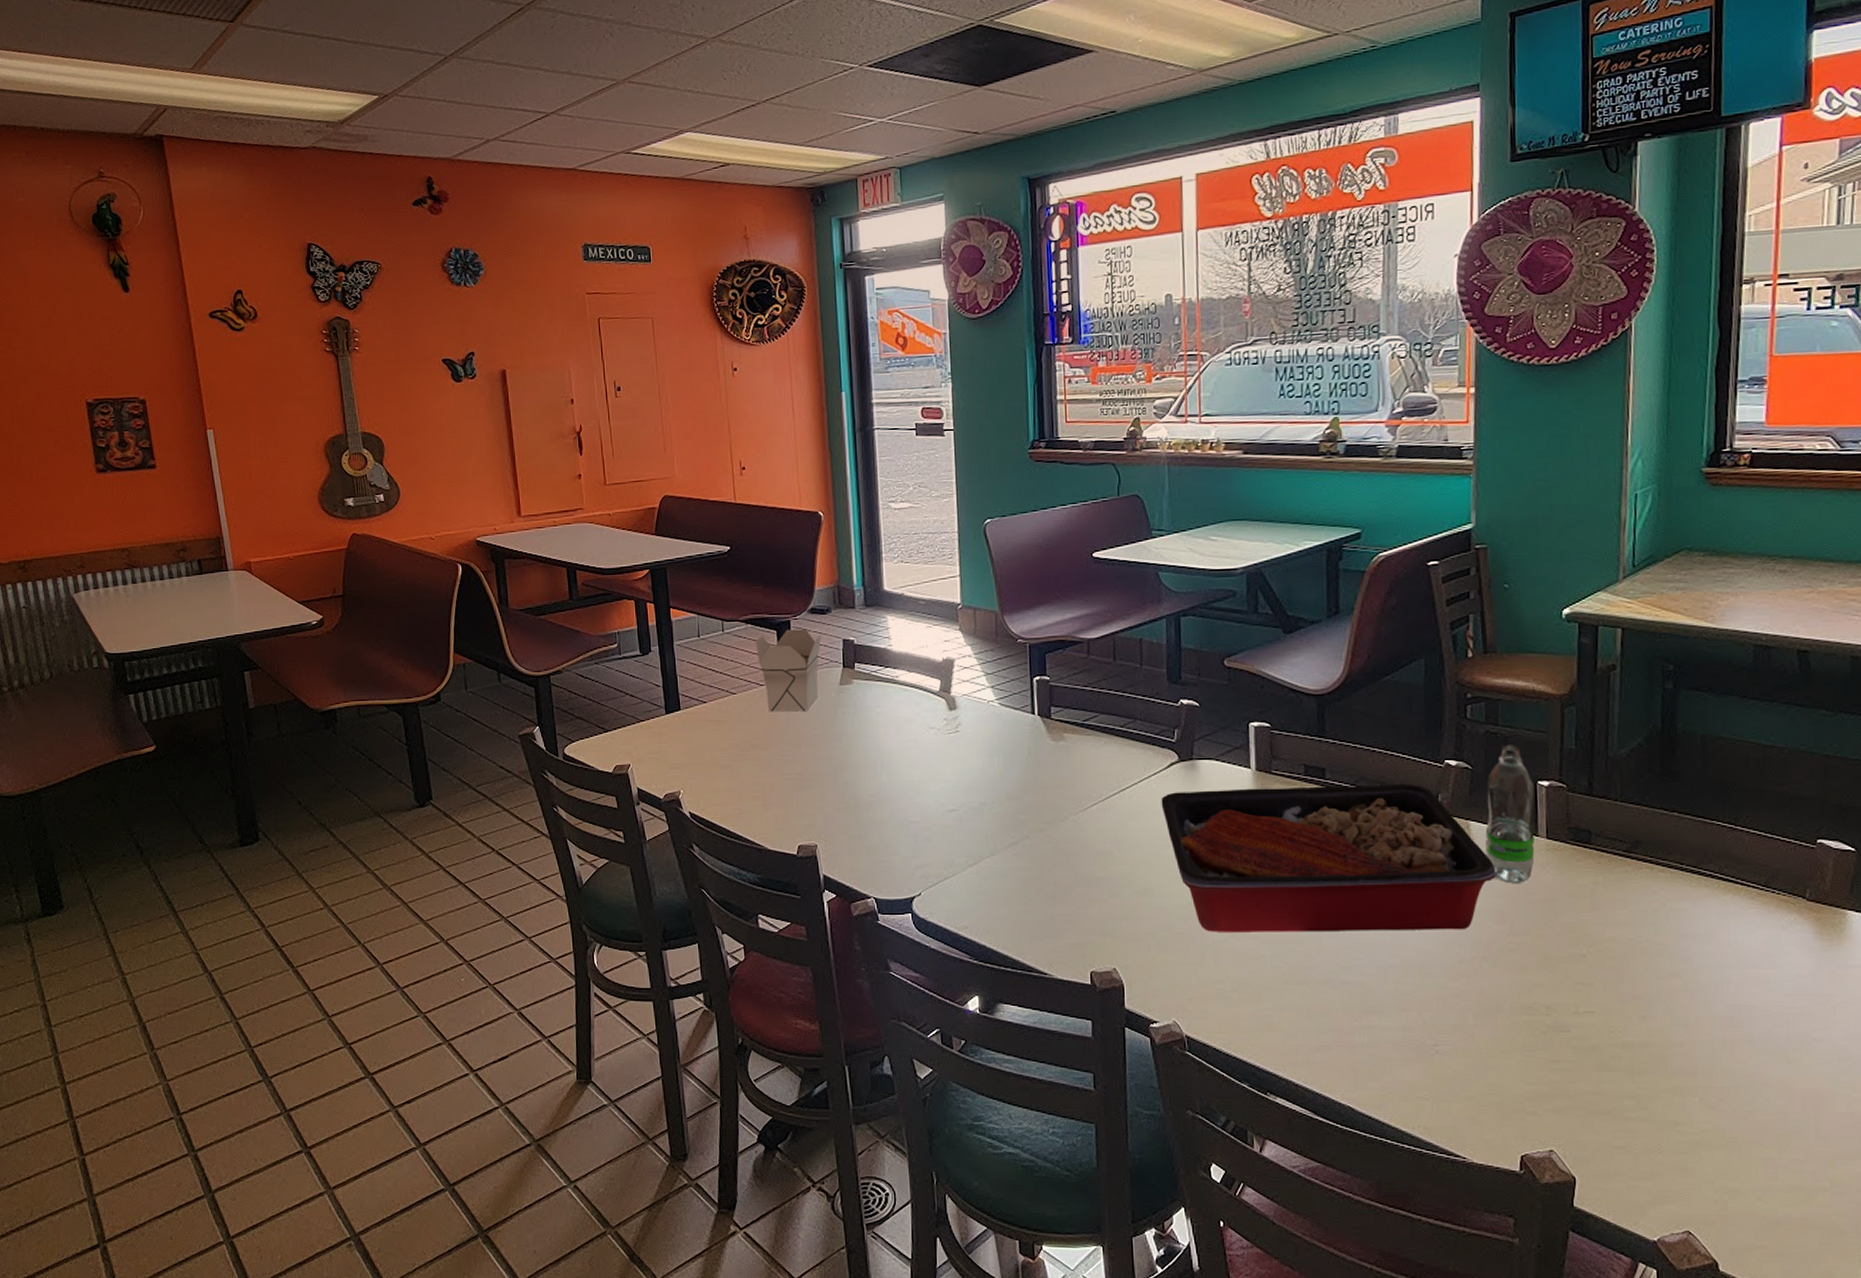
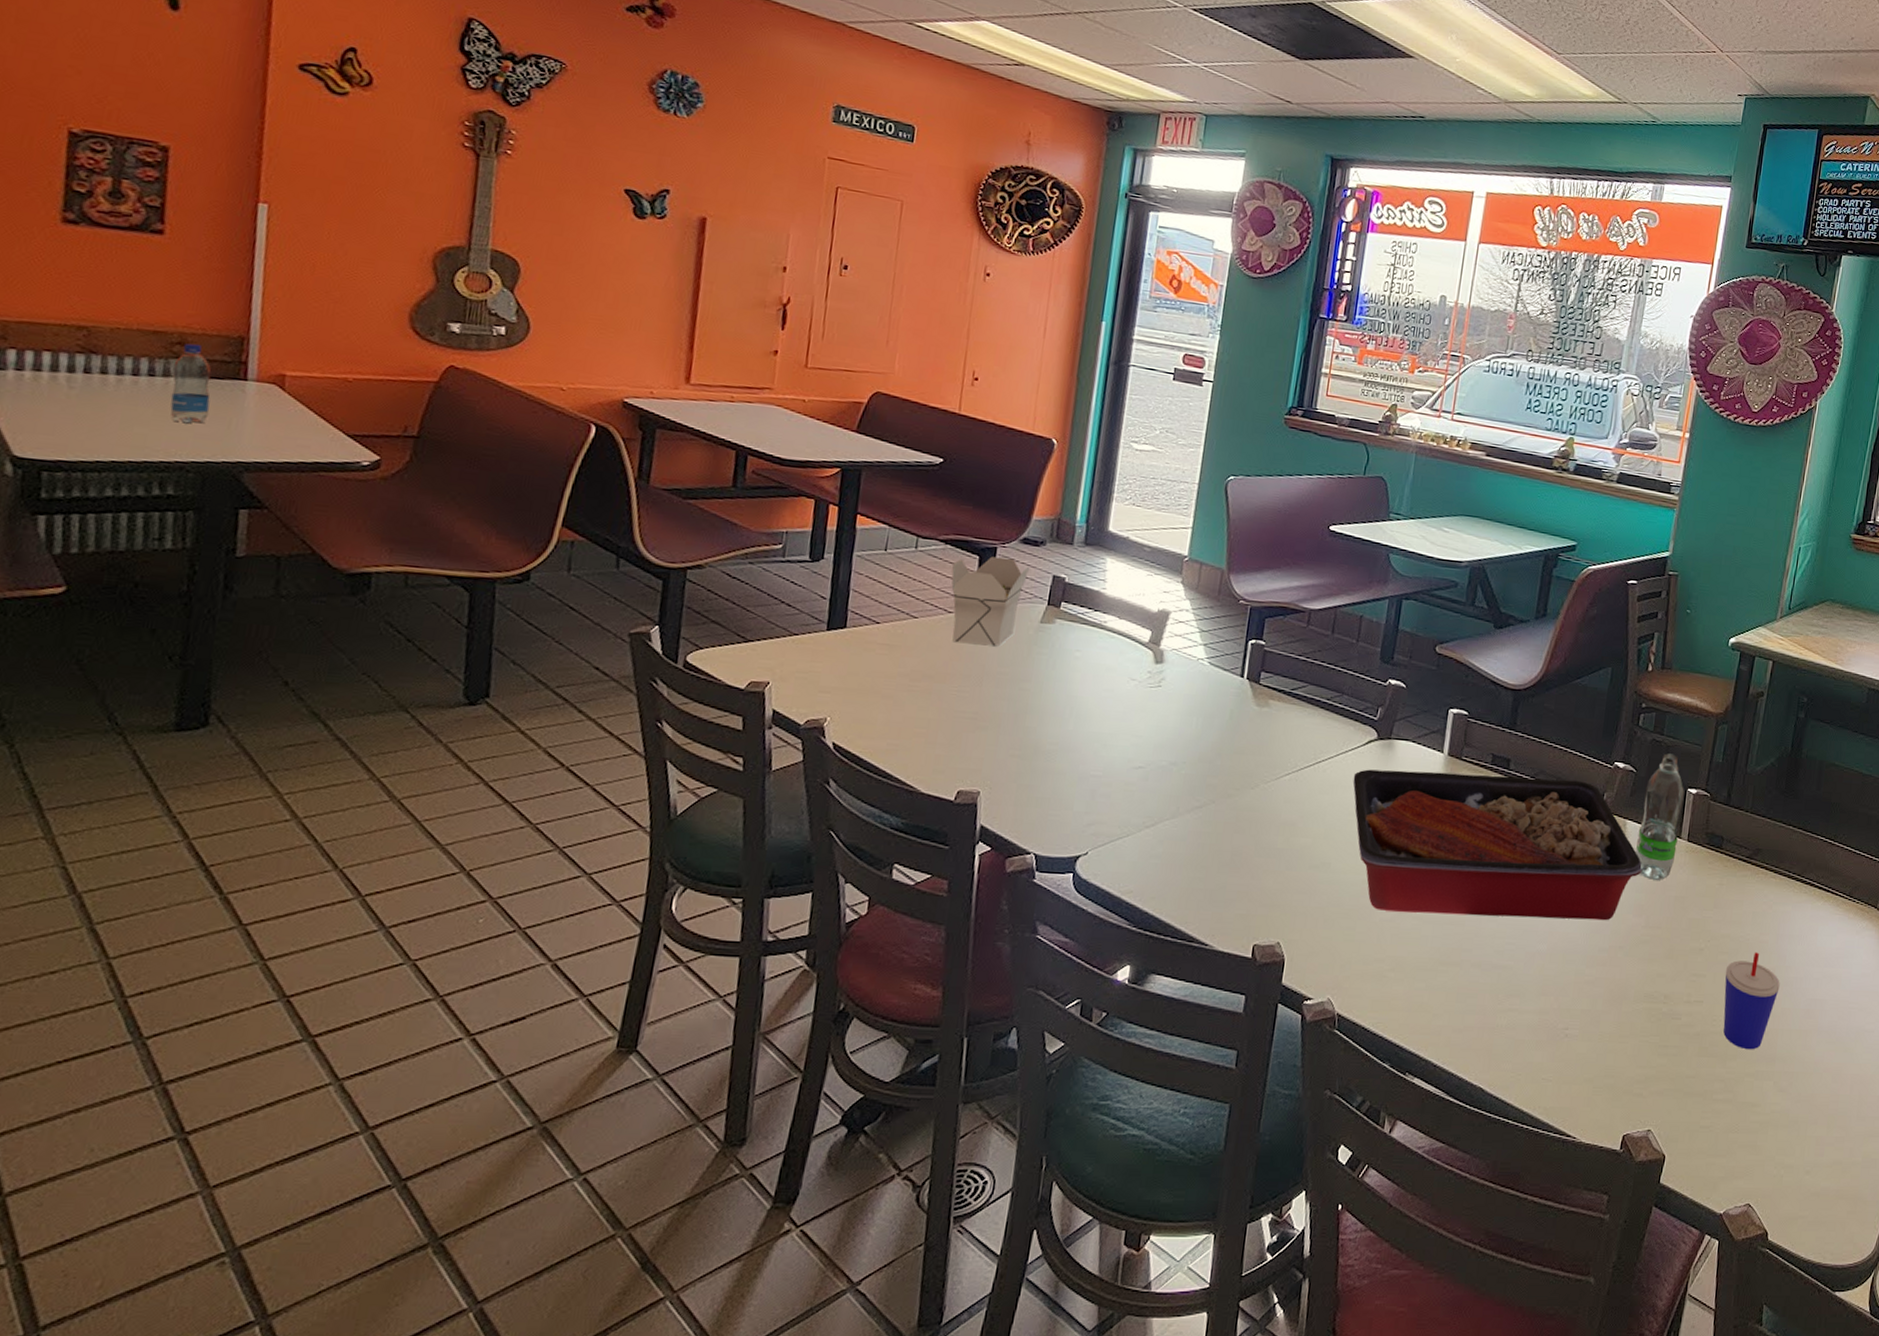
bottle: none [182,548,211,611] -> present [170,343,212,424]
beverage cup: none [1617,956,1690,1063] -> present [1723,952,1780,1050]

